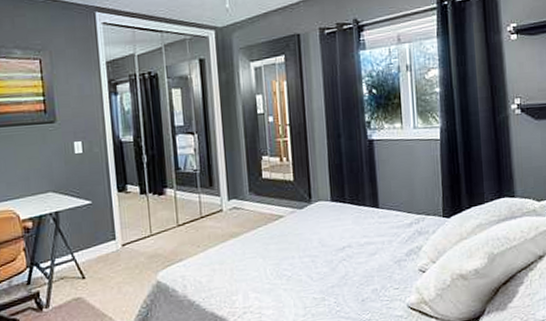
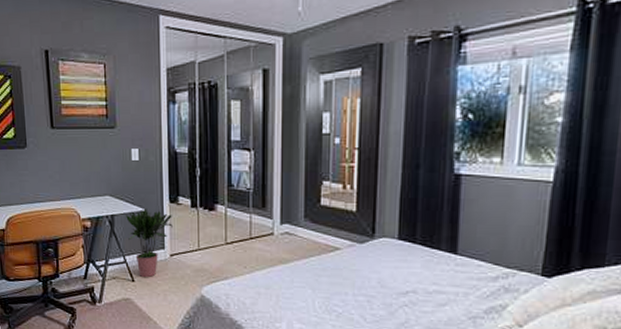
potted plant: none [72,201,123,273] -> present [126,208,173,278]

